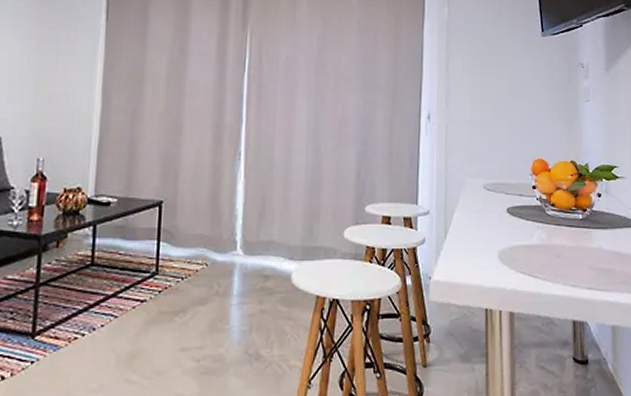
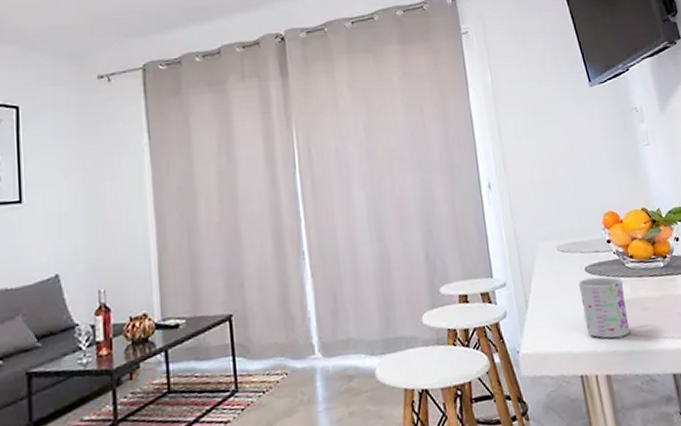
mug: none [498,219,541,279] -> present [579,277,630,339]

